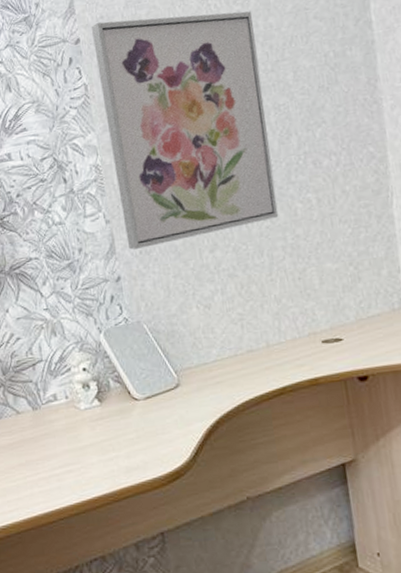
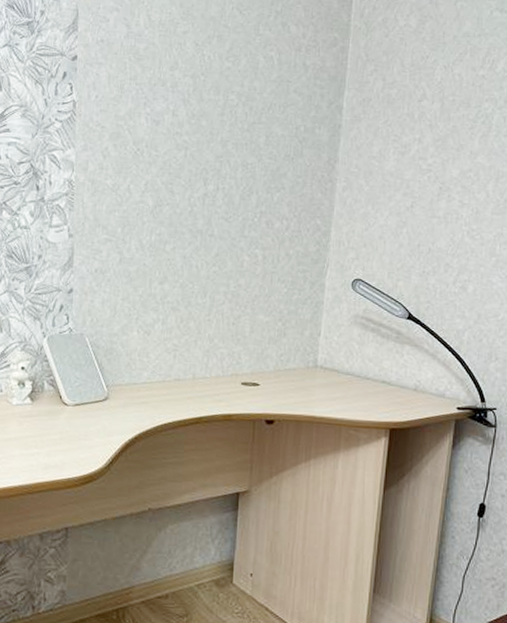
wall art: present [91,11,279,250] -> none [85,45,241,268]

